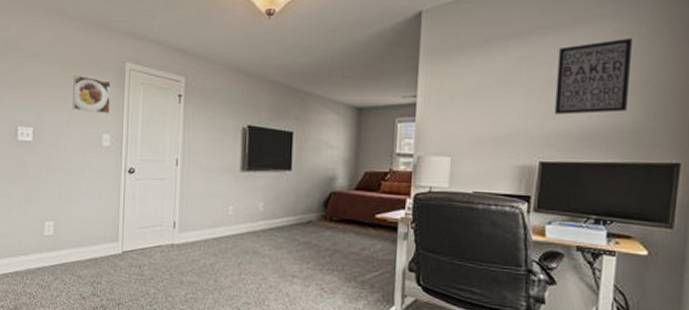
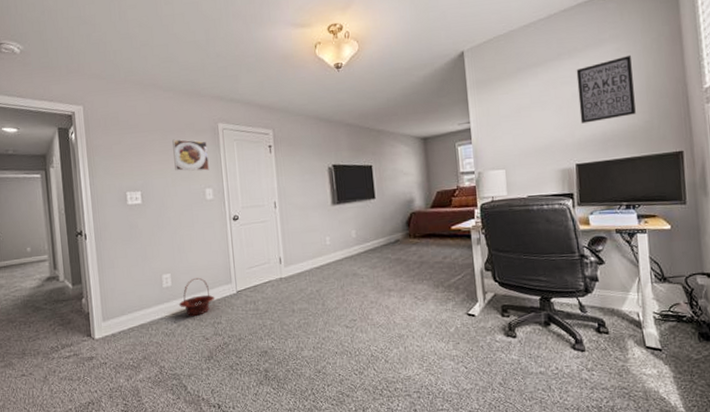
basket: none [58,230,98,272] -> present [178,277,215,316]

